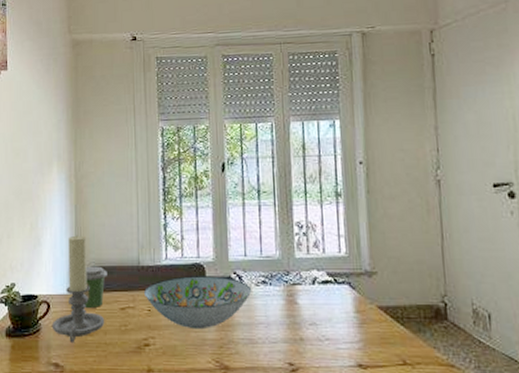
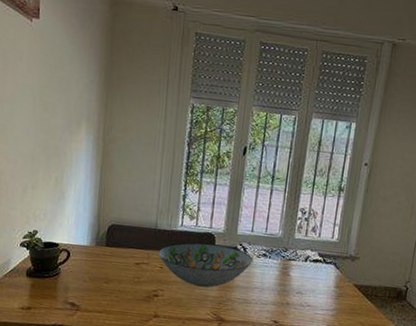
candle holder: present [52,235,105,344] -> none [70,194,121,288]
coffee cup: present [83,266,107,309] -> none [102,223,126,261]

